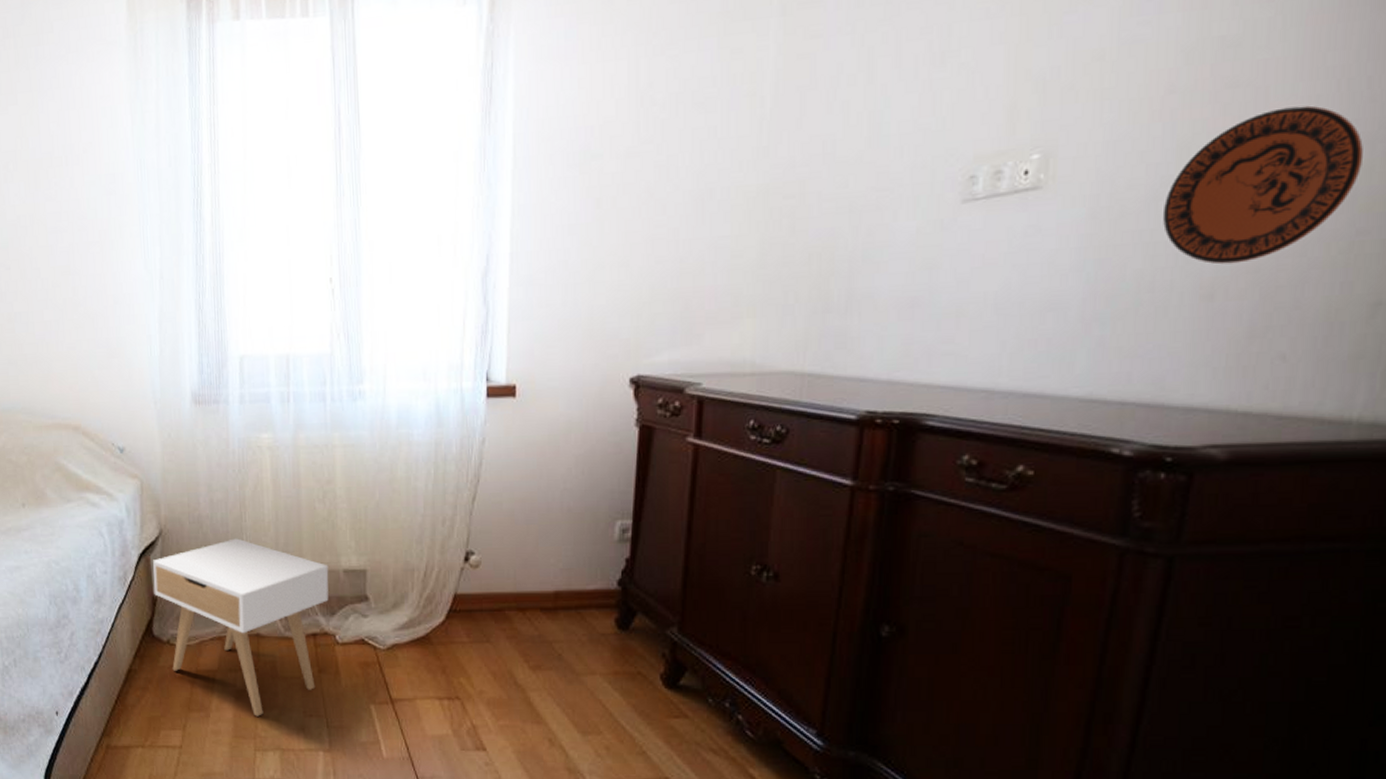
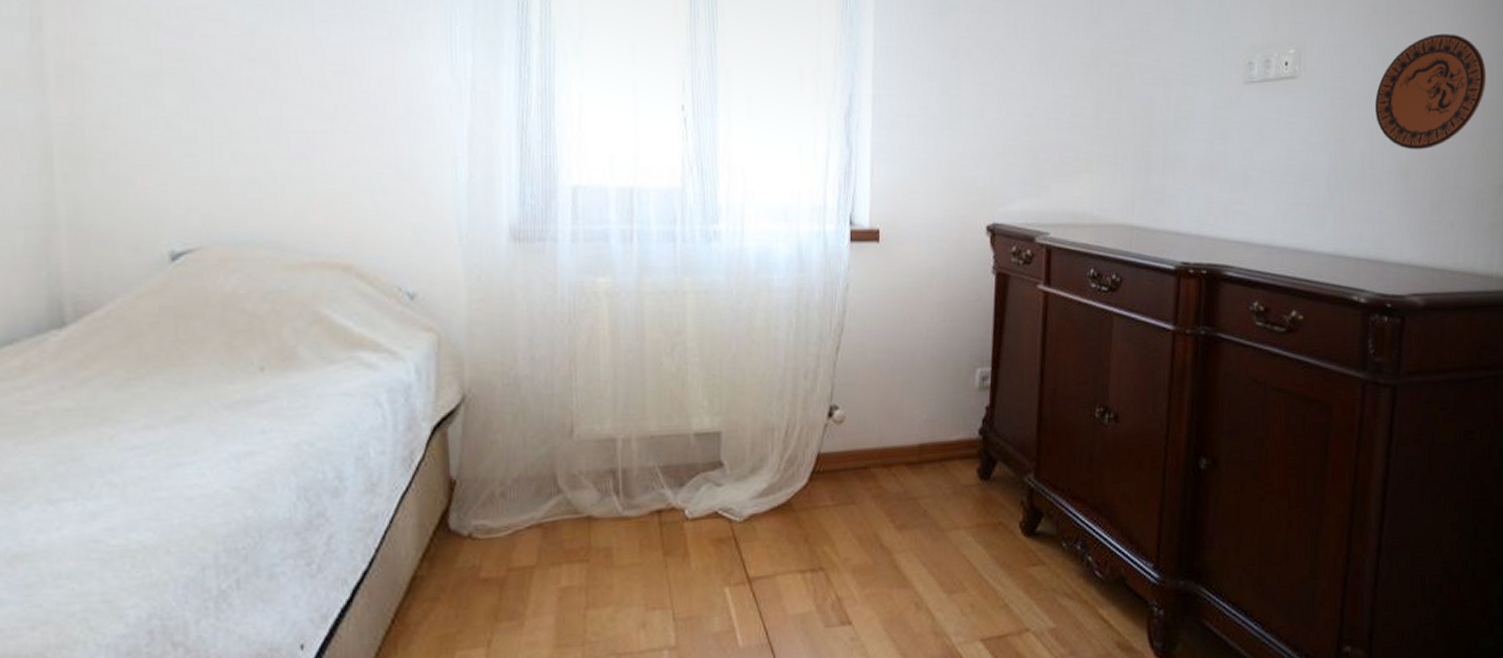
nightstand: present [152,538,329,716] -> none [450,402,677,618]

